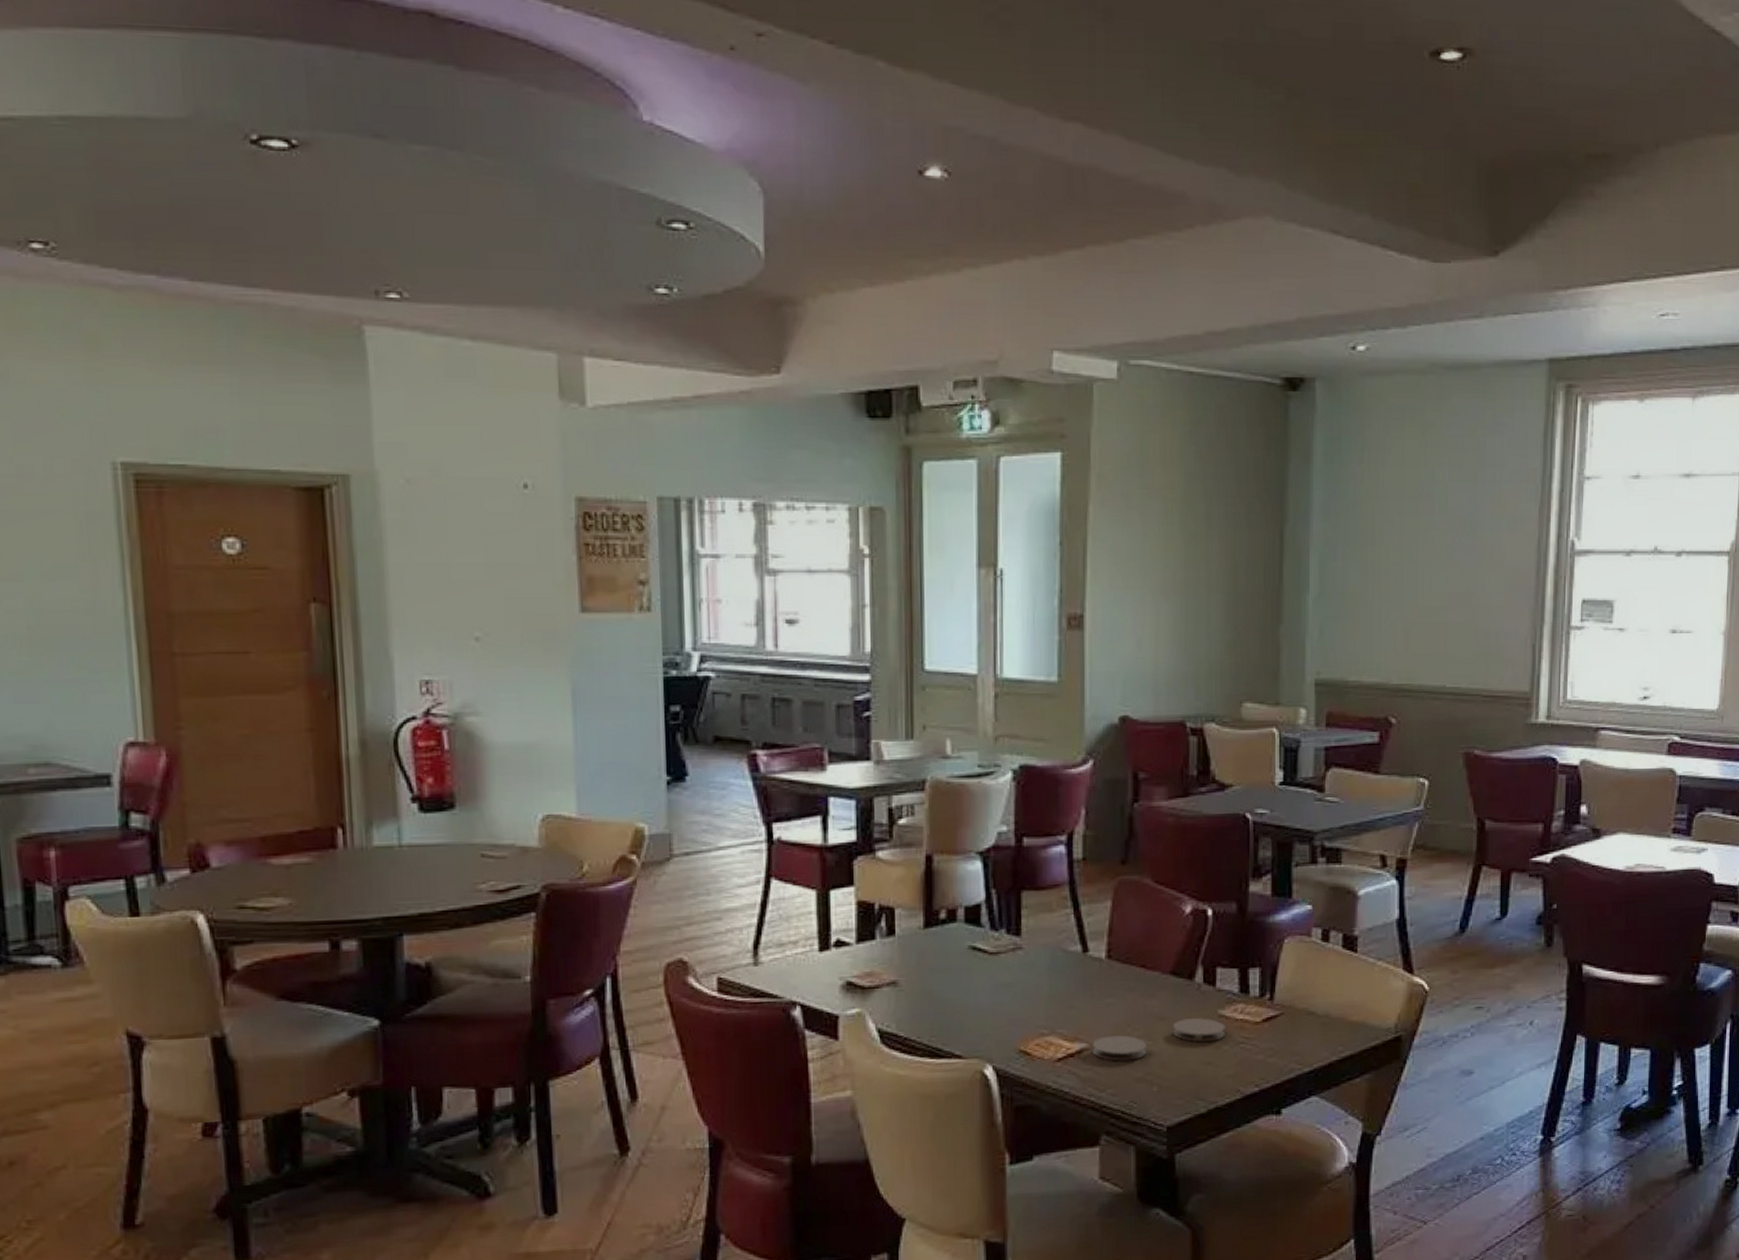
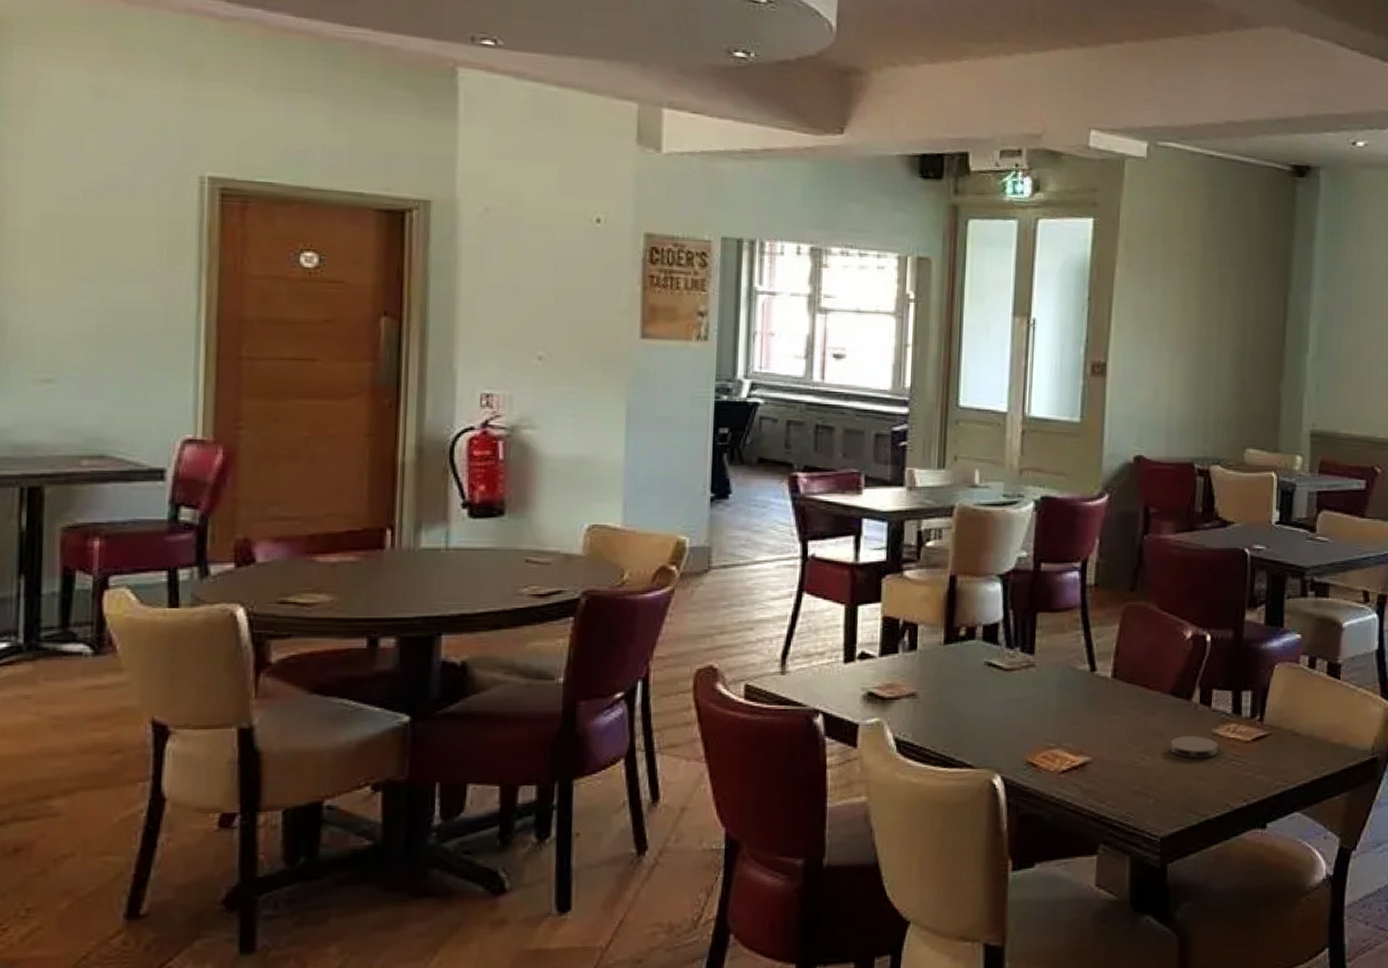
coaster: present [1092,1035,1146,1061] -> none [1095,750,1145,775]

